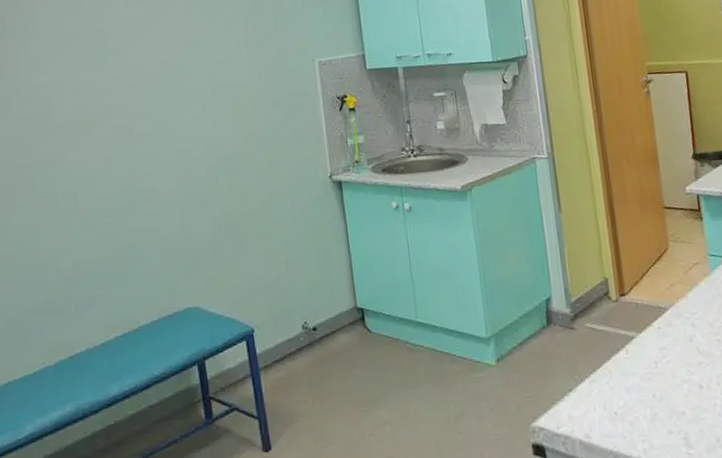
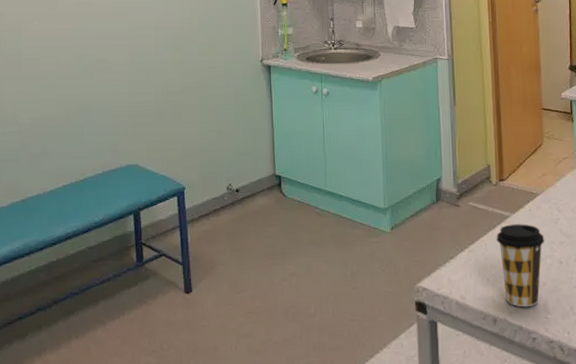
coffee cup: none [621,344,680,443] -> present [496,224,545,308]

